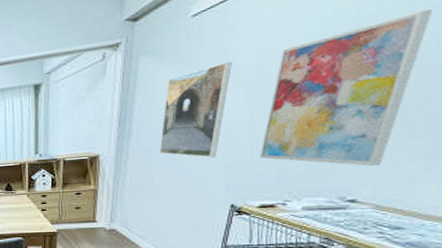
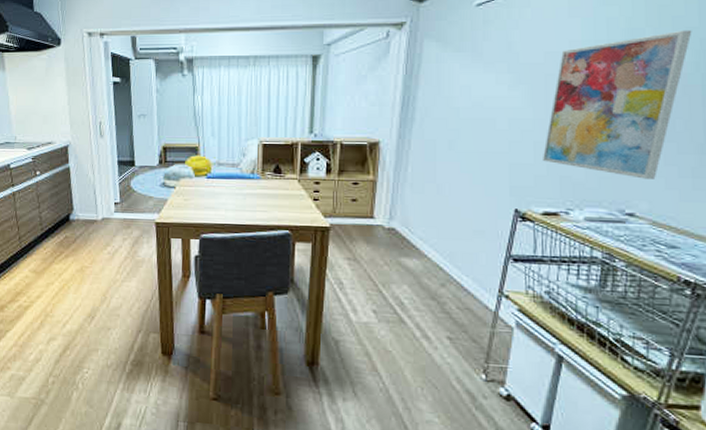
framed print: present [159,61,232,158] -> none [442,56,515,156]

